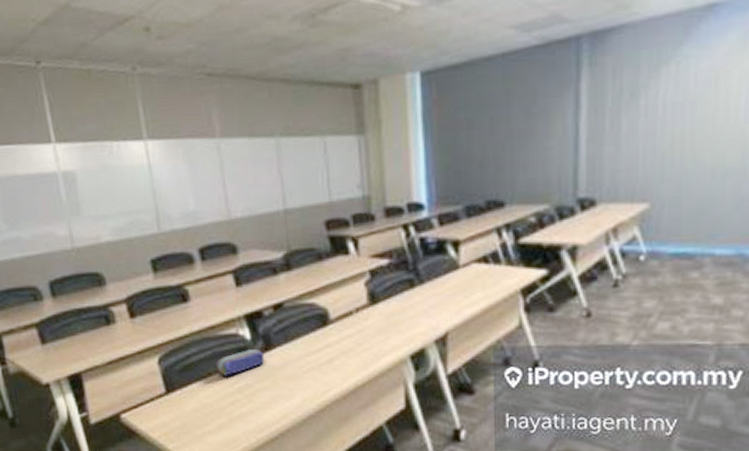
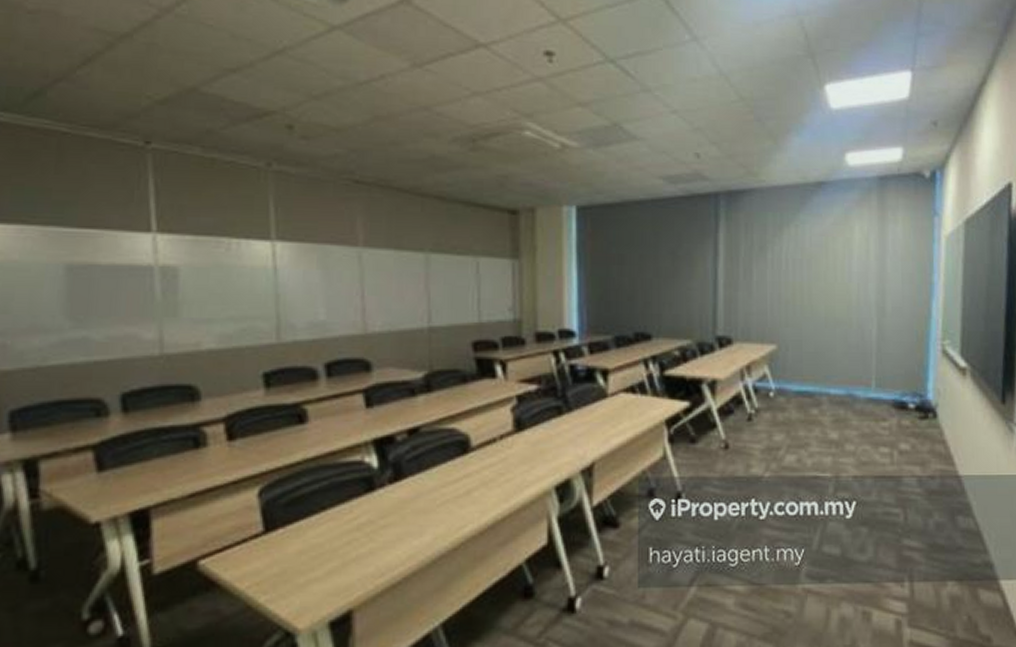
pencil case: present [216,348,265,376] -> none [333,478,393,511]

